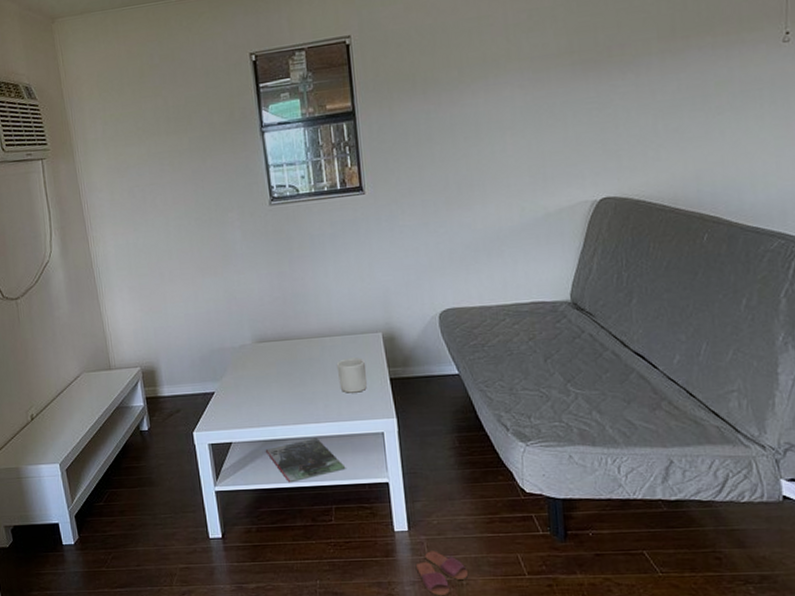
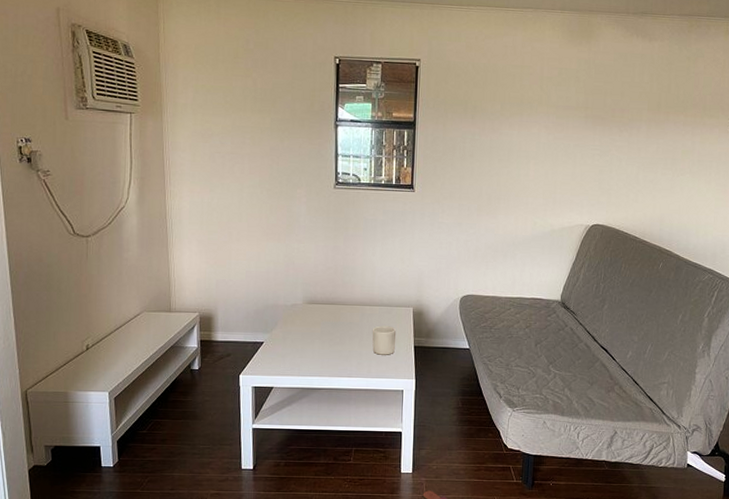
magazine: present [266,437,346,483] -> none [302,389,368,426]

